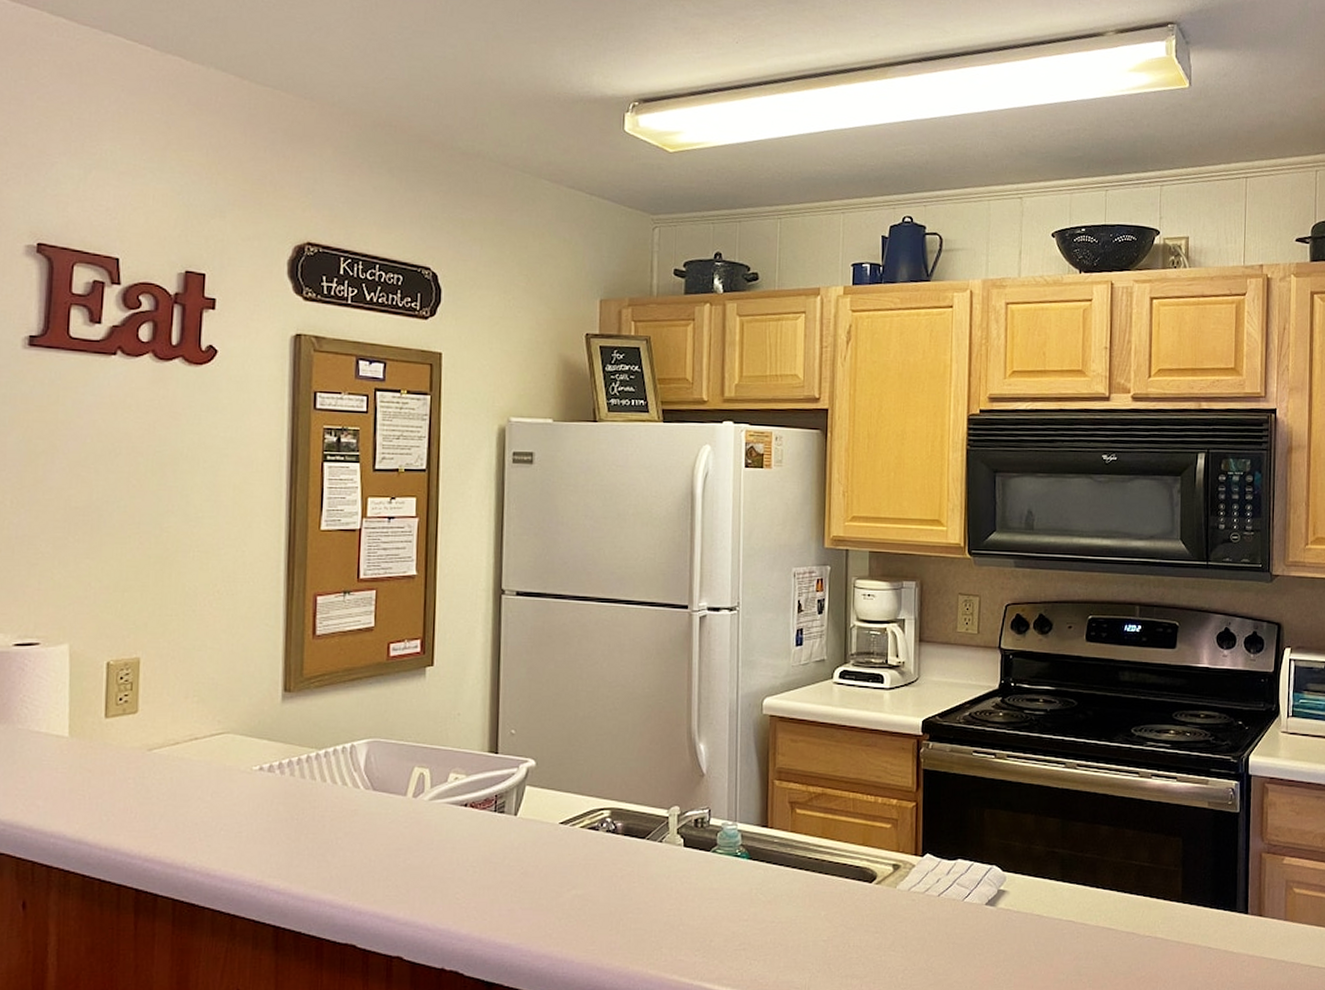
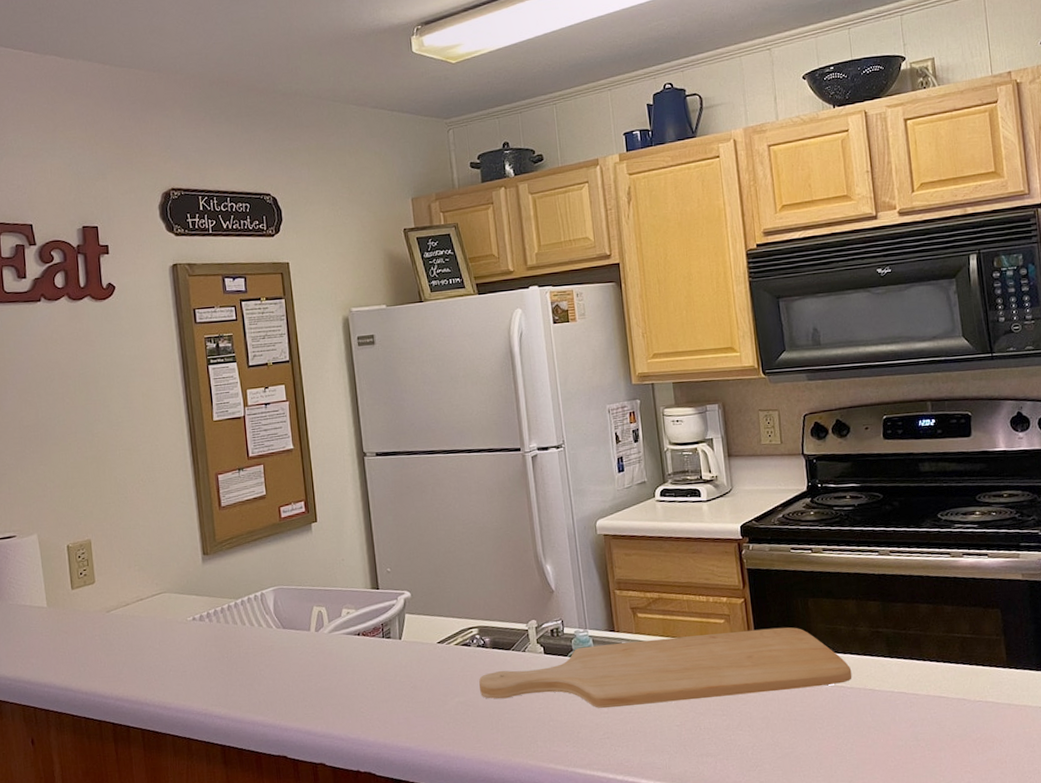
chopping board: none [603,838,1021,915] -> present [479,627,852,709]

